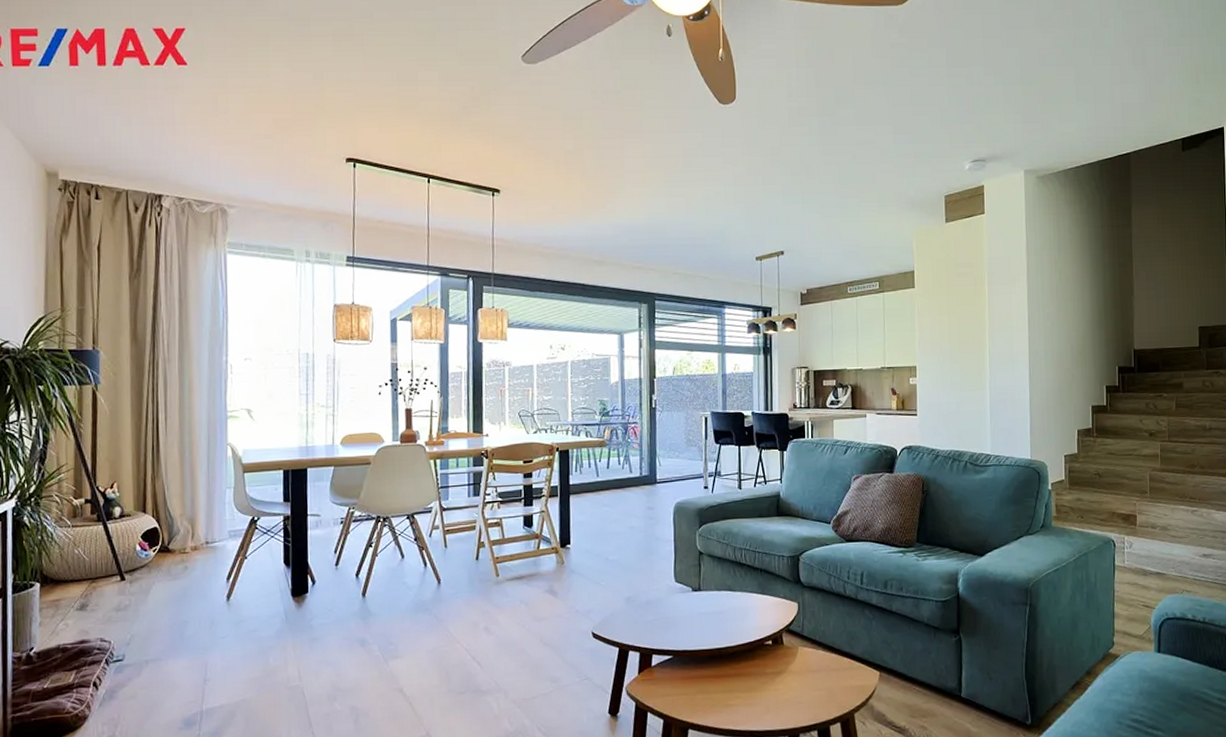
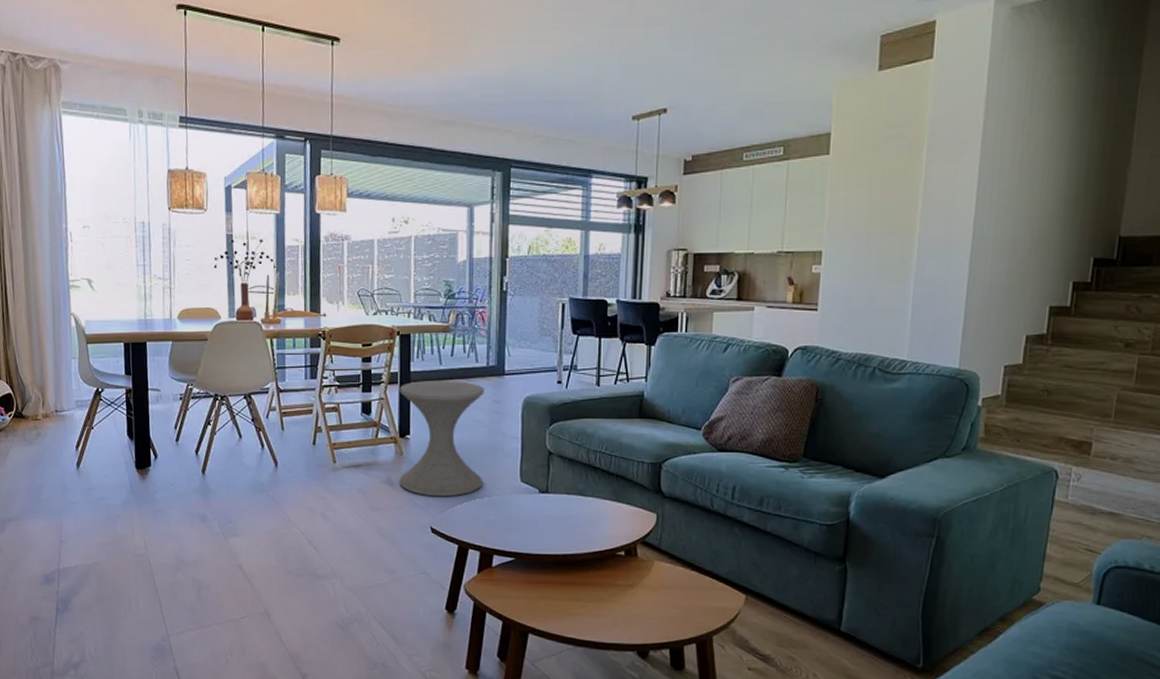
side table: none [560,491,640,603] -> present [399,381,484,497]

